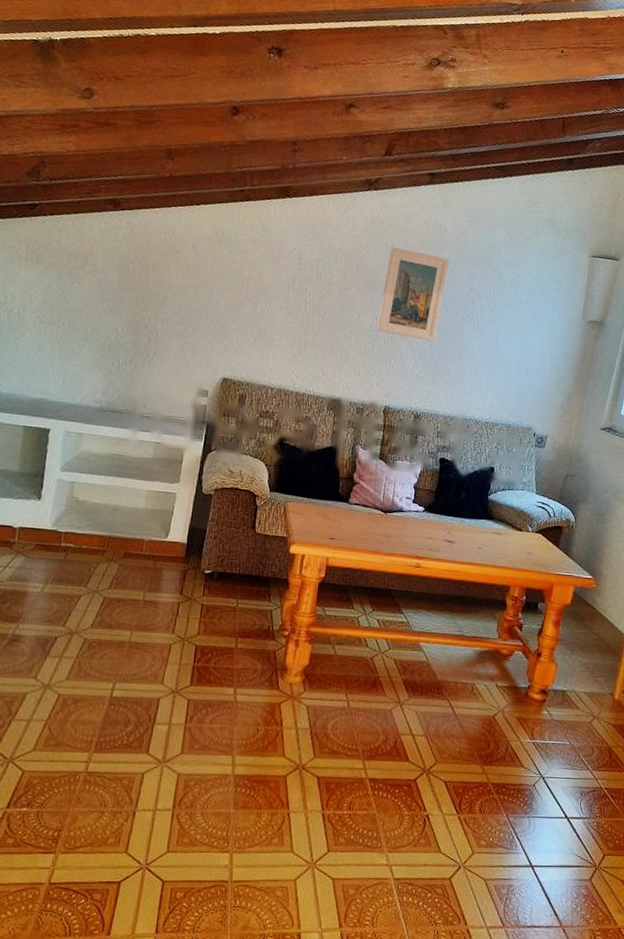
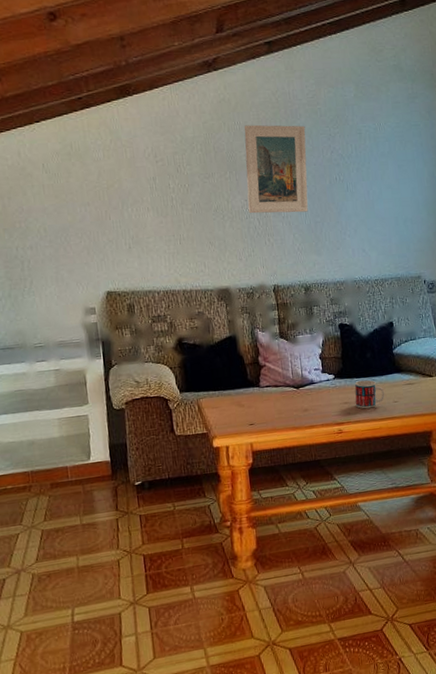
mug: none [439,518,471,549] -> present [354,380,385,409]

